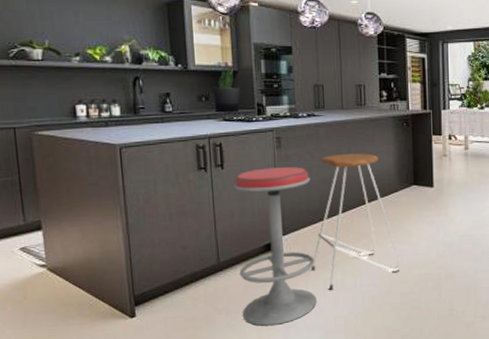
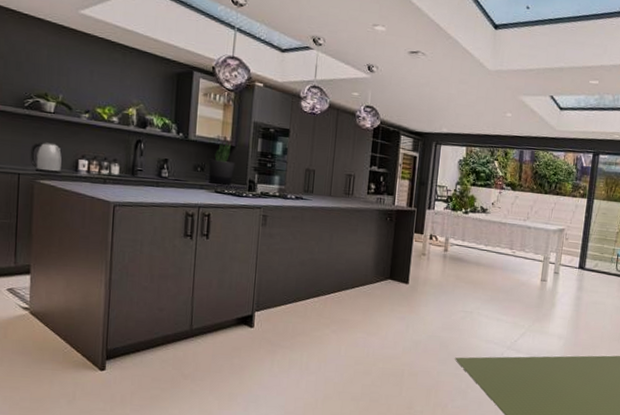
kettle: none [22,91,59,124] -> present [30,141,62,174]
bar stool: present [234,167,317,326] -> none [207,243,290,398]
bar stool: present [311,153,400,290] -> none [279,239,366,371]

